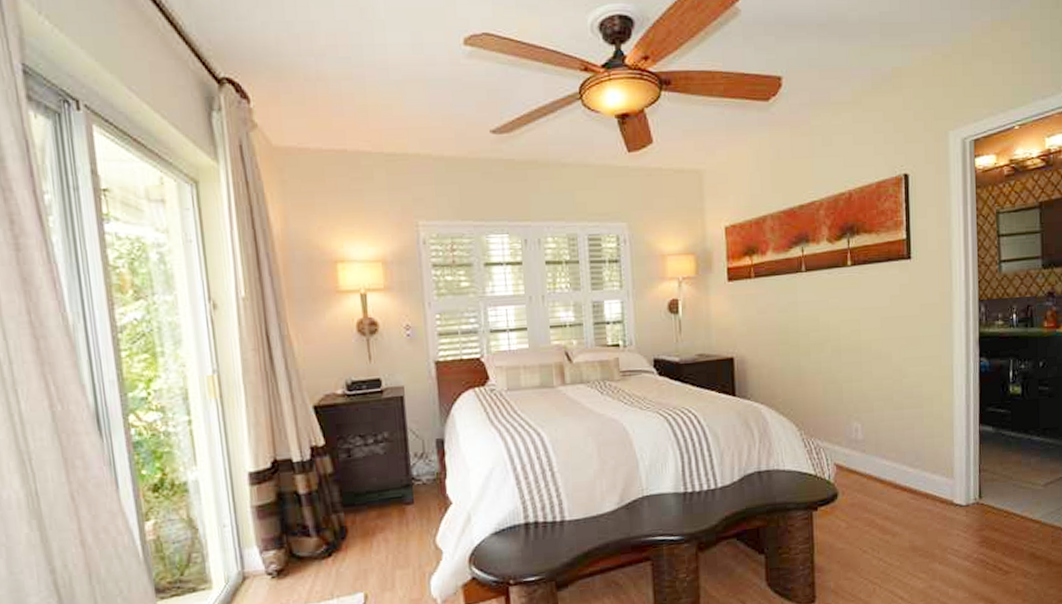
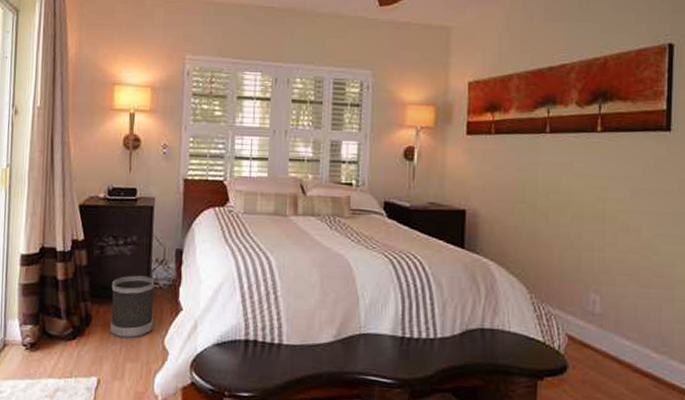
wastebasket: none [365,473,421,546] -> present [110,275,155,339]

